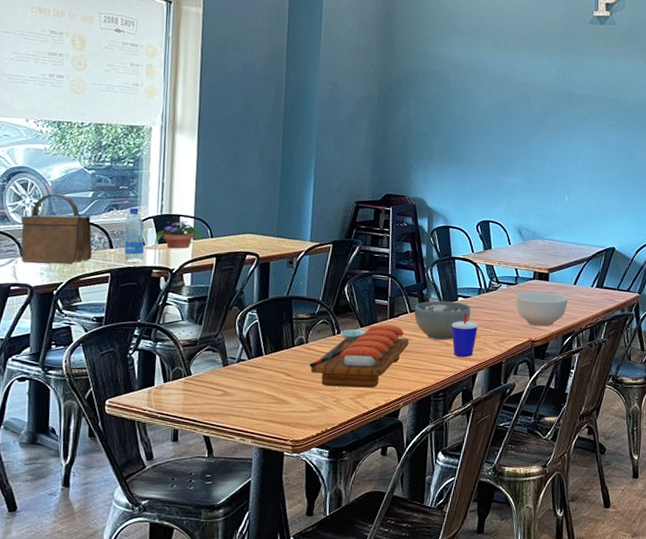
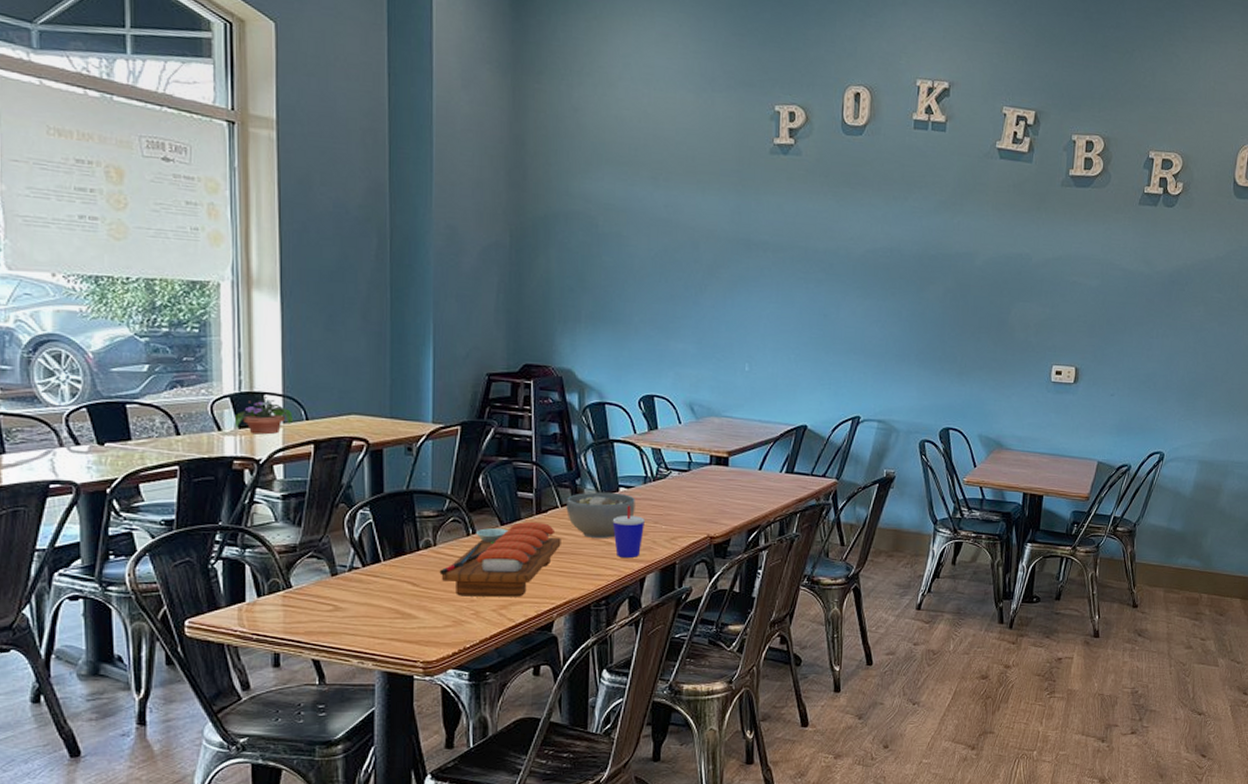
handbag: present [20,194,93,264] -> none [55,368,154,456]
bottle: present [124,207,145,262] -> none [192,384,221,452]
bowl: present [515,291,569,326] -> none [689,478,753,520]

